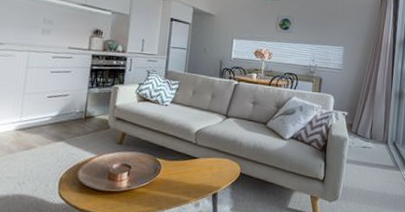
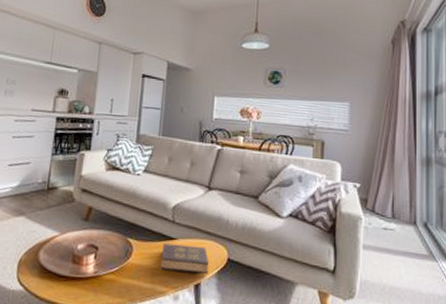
hardback book: none [184,161,226,185] -> present [160,243,210,274]

